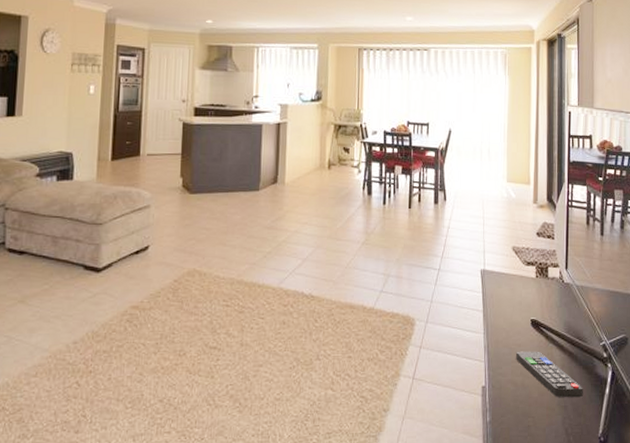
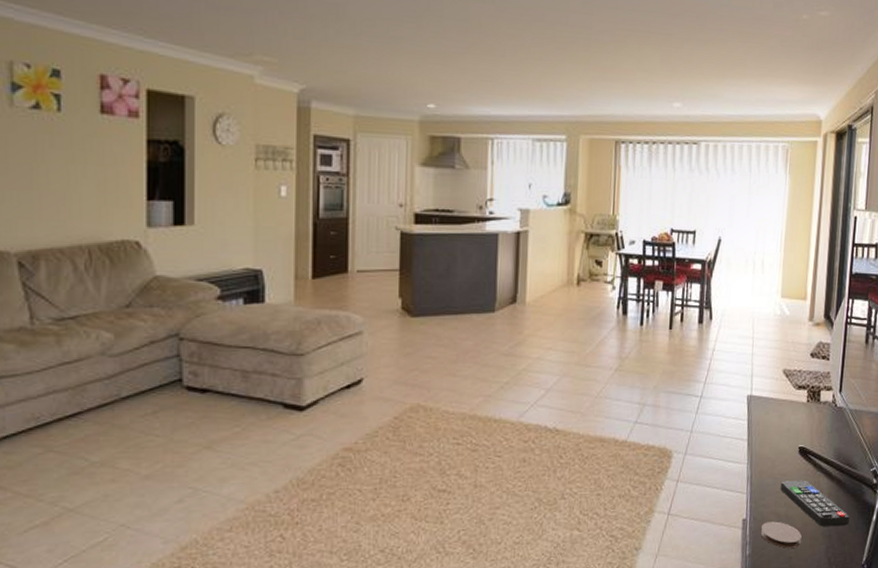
coaster: none [499,390,539,417] -> present [760,521,802,548]

